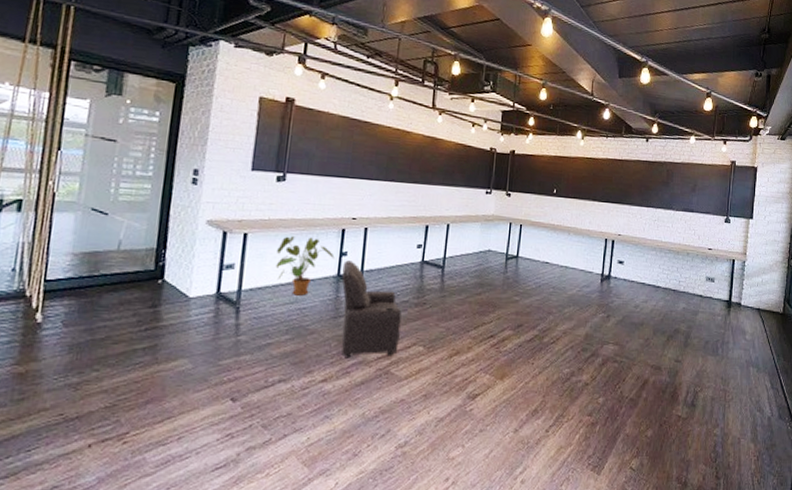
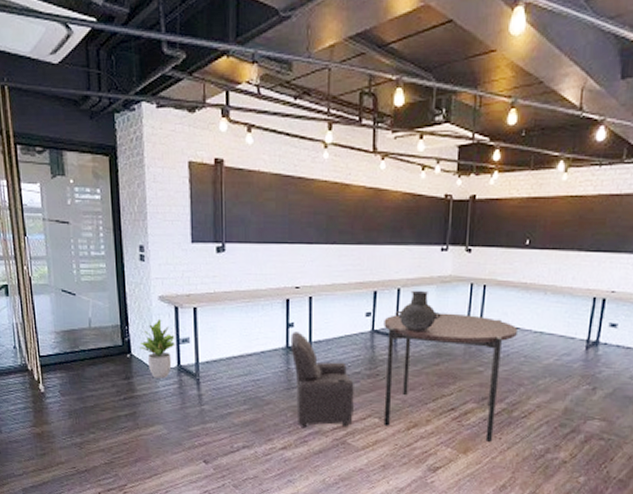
potted plant: none [173,243,219,307] -> present [138,318,175,379]
house plant: present [275,236,335,296] -> none [226,308,282,368]
dining table: none [427,247,547,367] -> present [383,313,517,442]
ceramic pot: none [444,226,484,263] -> present [395,290,441,331]

